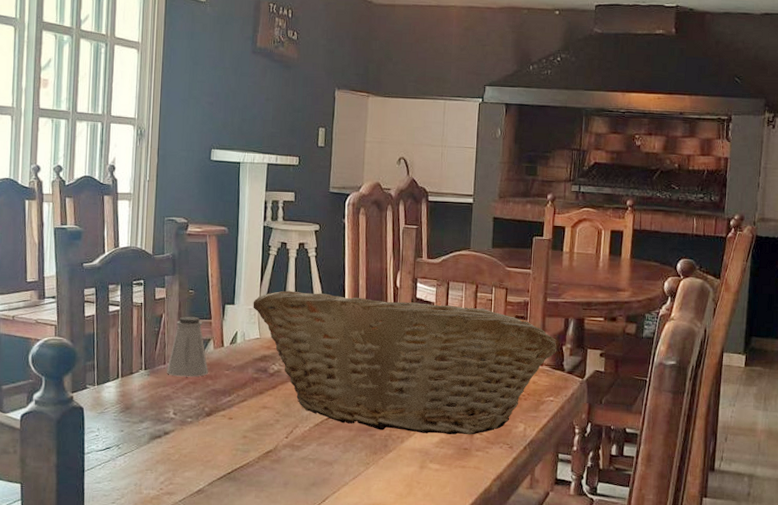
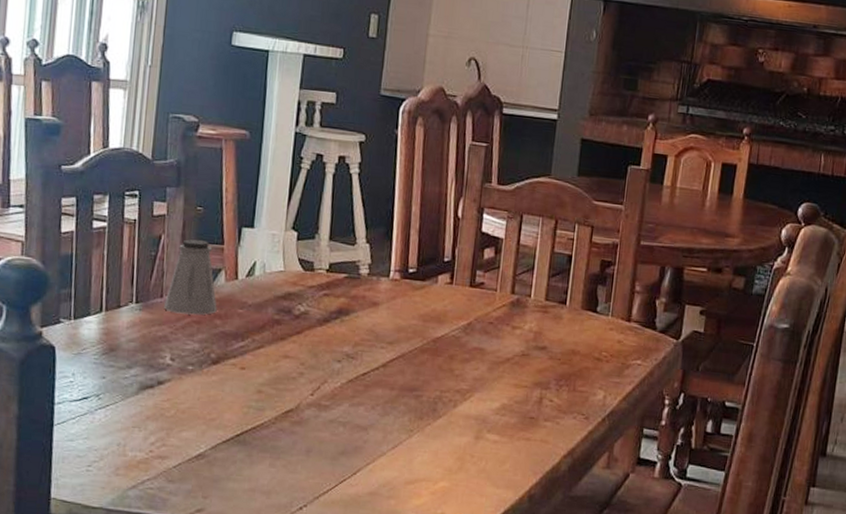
fruit basket: present [253,290,558,435] -> none [277,214,650,402]

